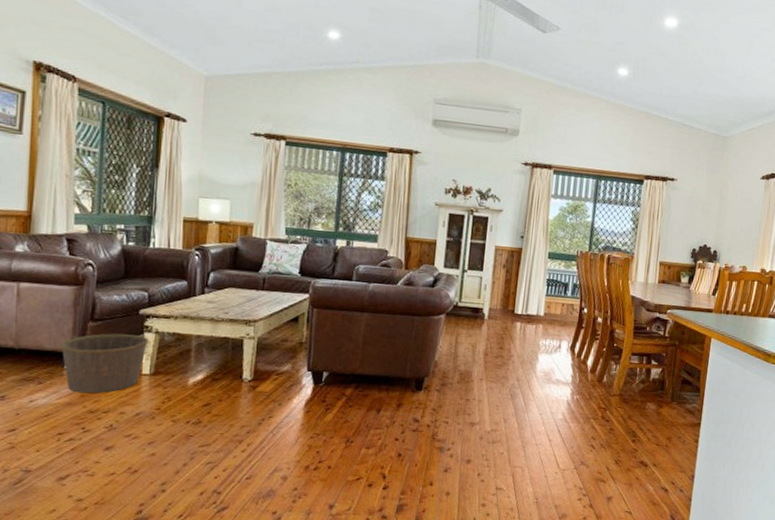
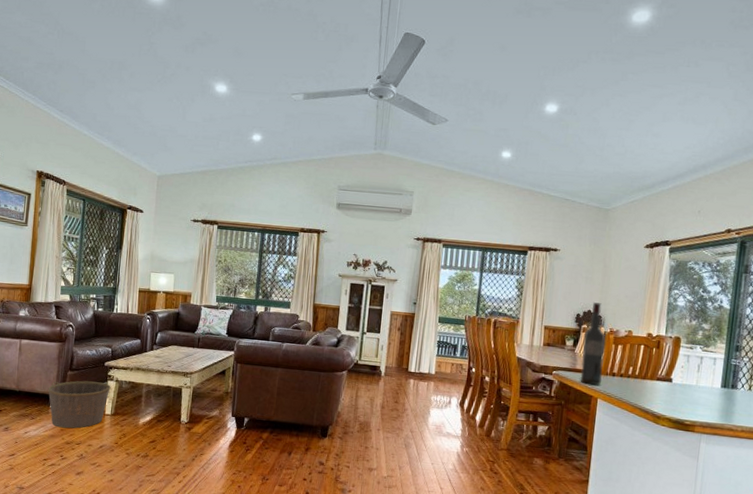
wine bottle: none [694,236,720,325] -> present [580,302,605,386]

